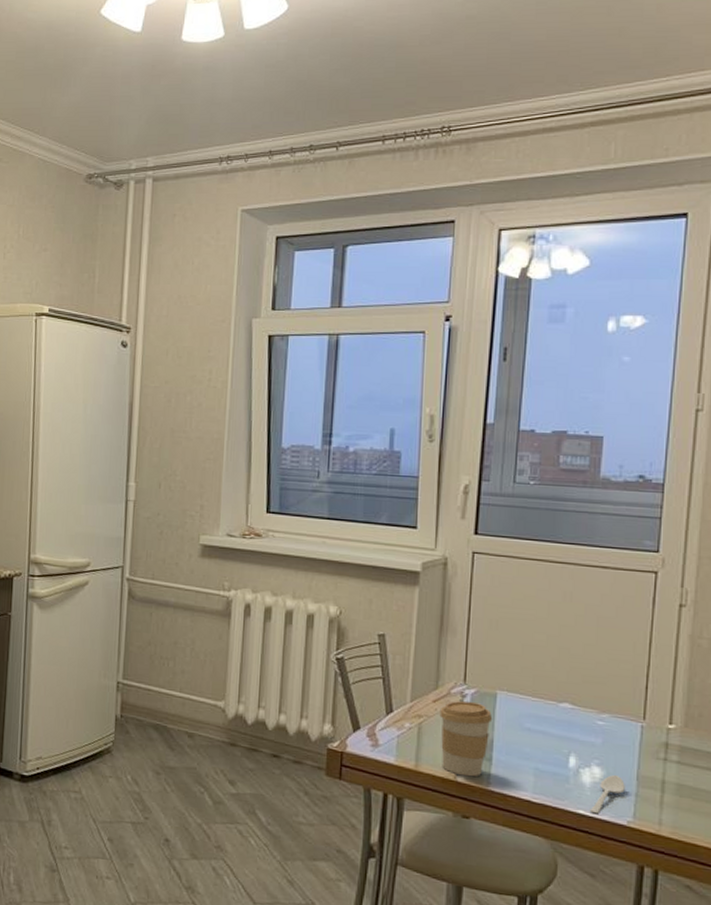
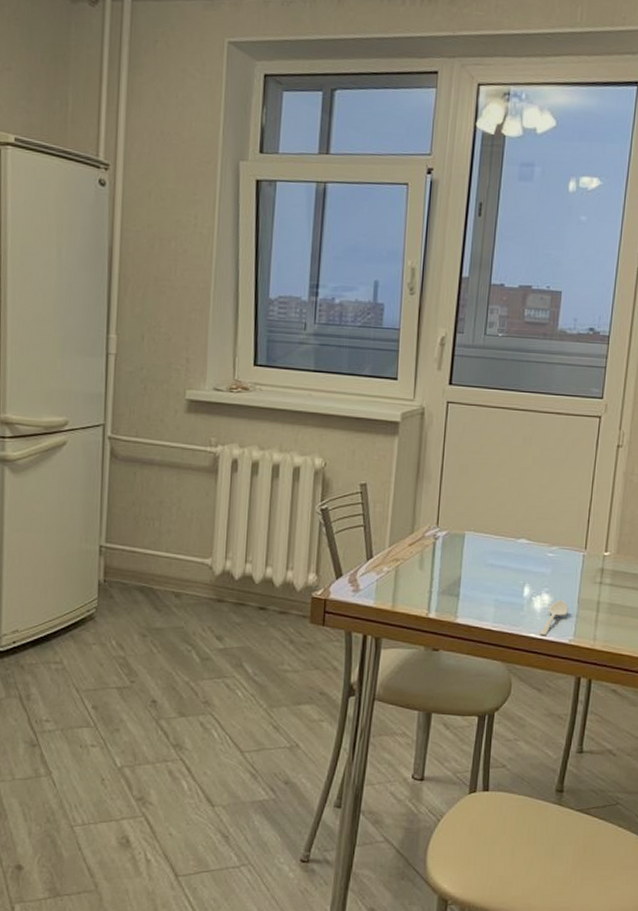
coffee cup: present [439,701,493,777] -> none [414,542,461,613]

